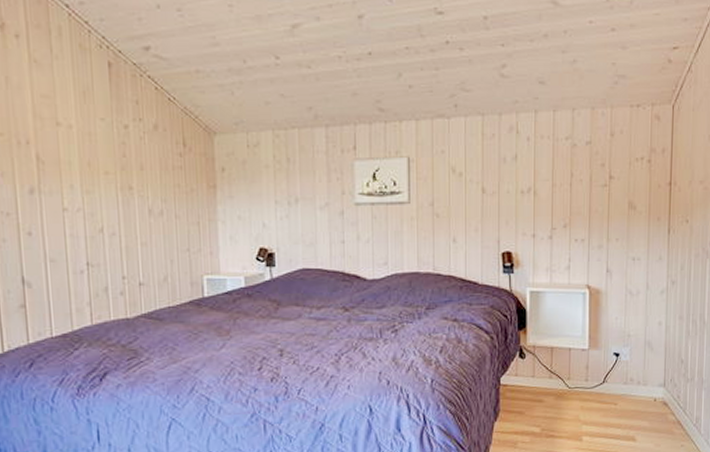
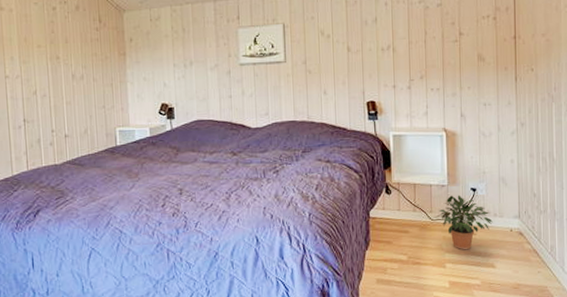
potted plant: none [573,359,636,422] -> present [435,194,493,250]

